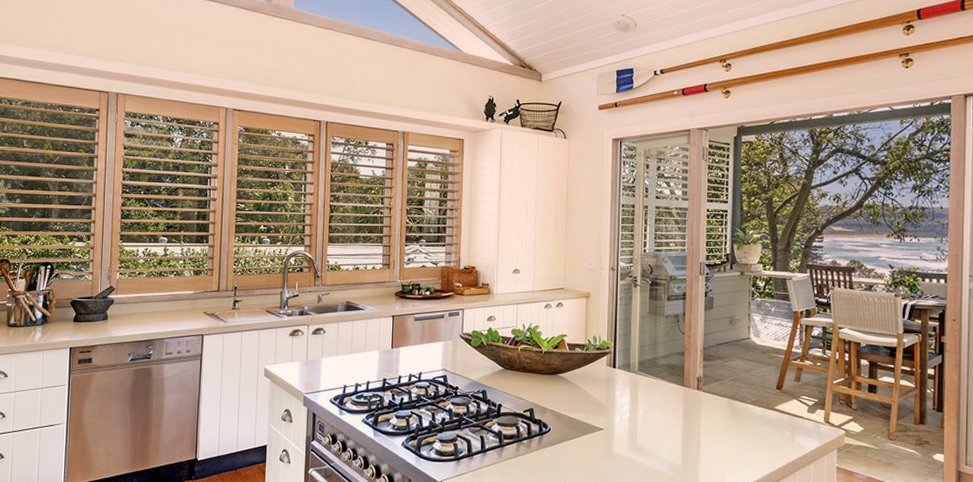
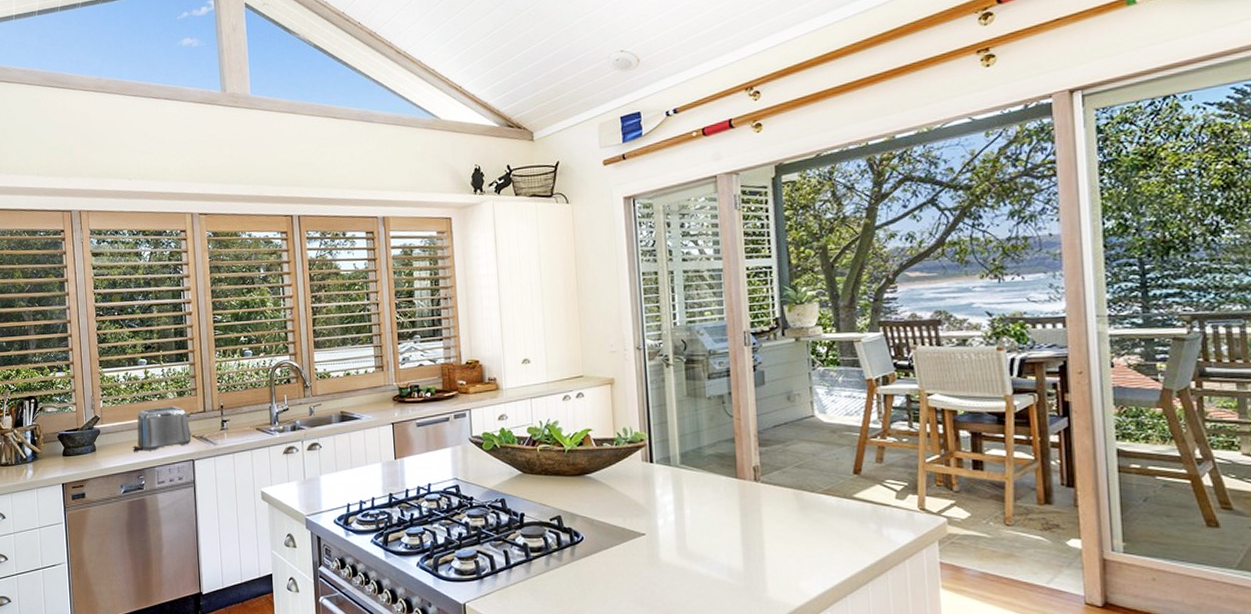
toaster: none [144,283,204,324] -> present [132,406,192,452]

